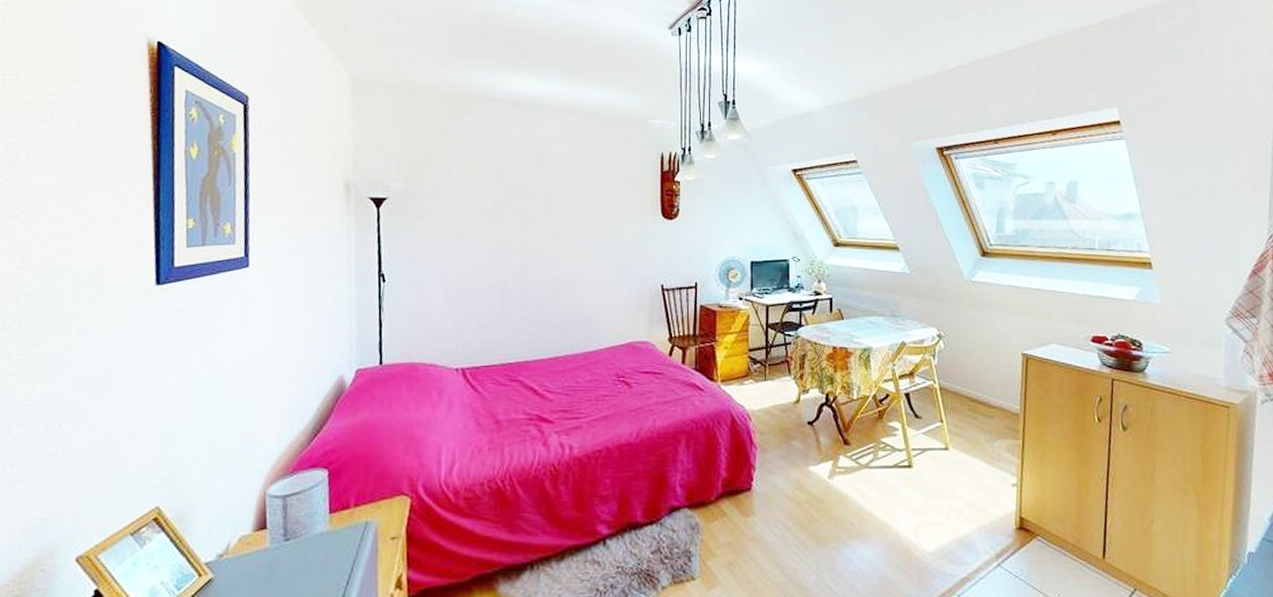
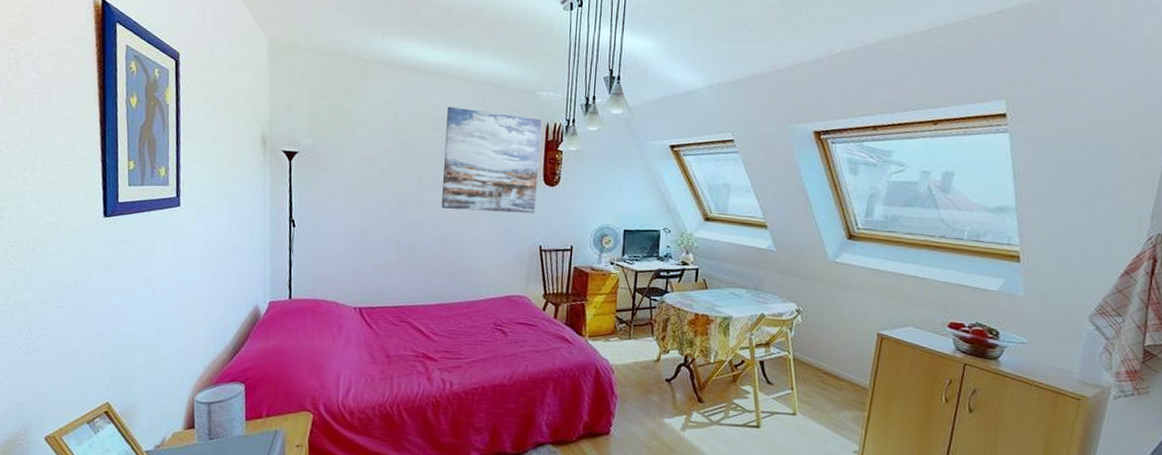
wall art: none [551,140,655,251] -> present [441,106,542,214]

